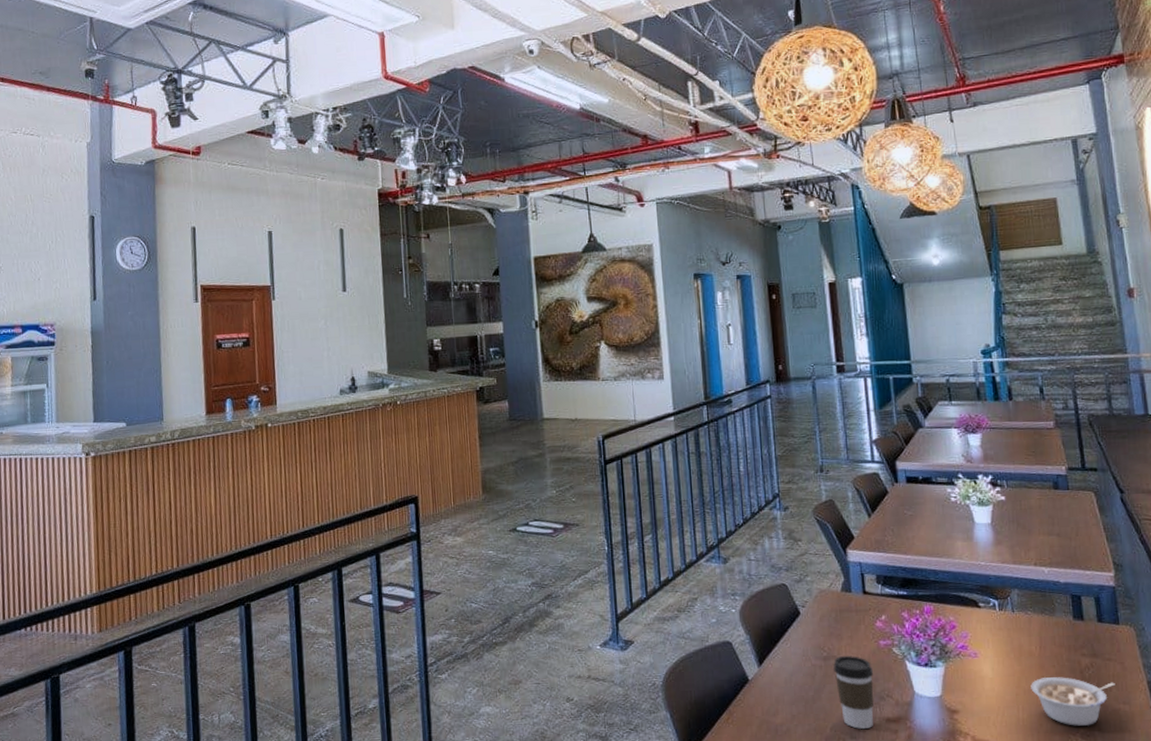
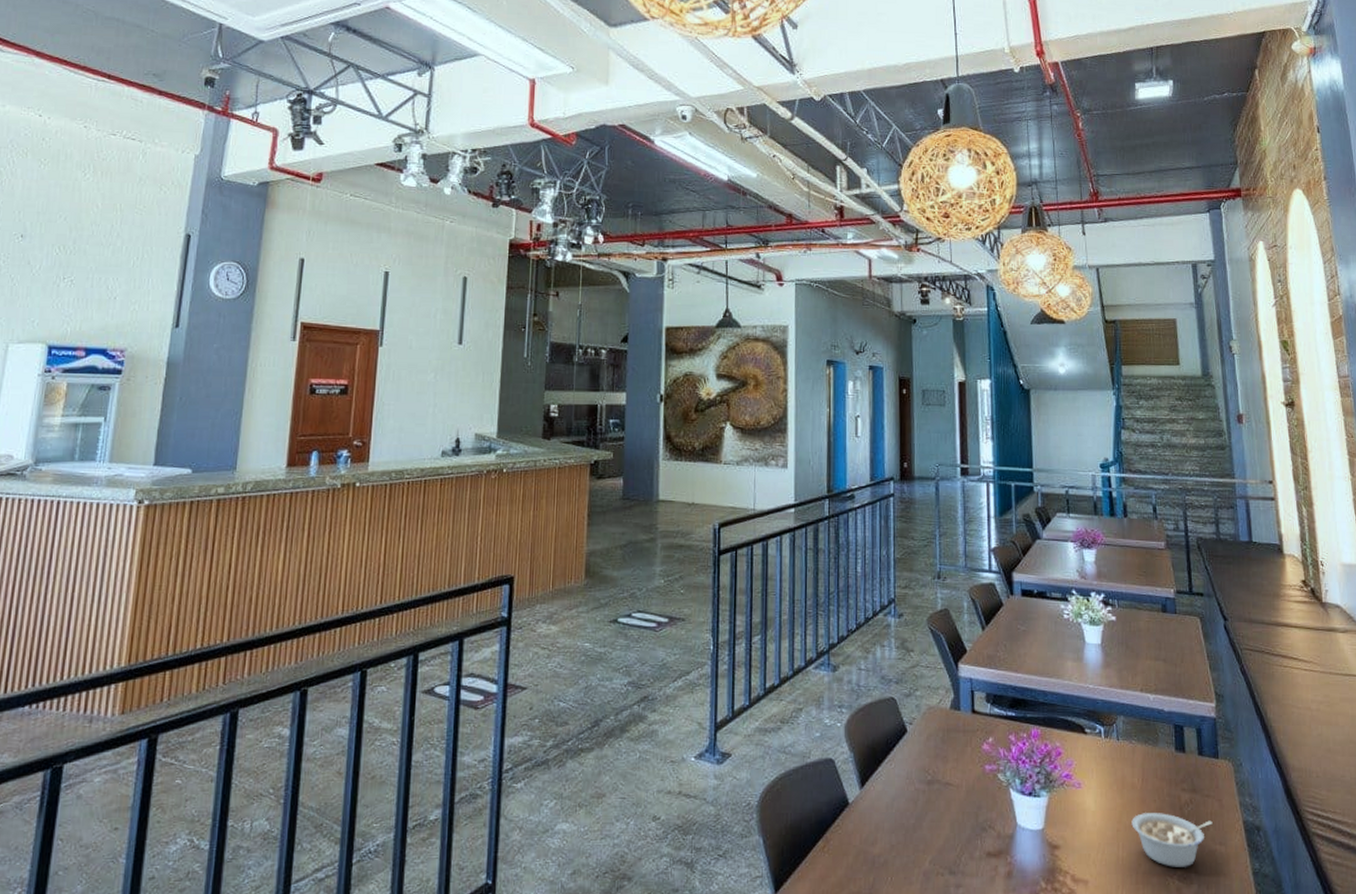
coffee cup: present [833,656,874,730] -> none [937,781,976,864]

